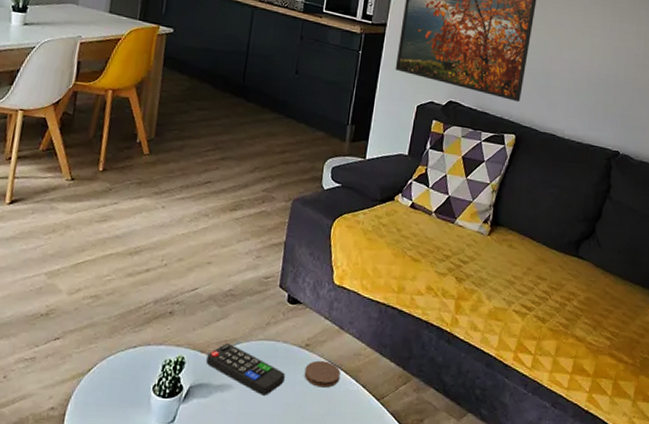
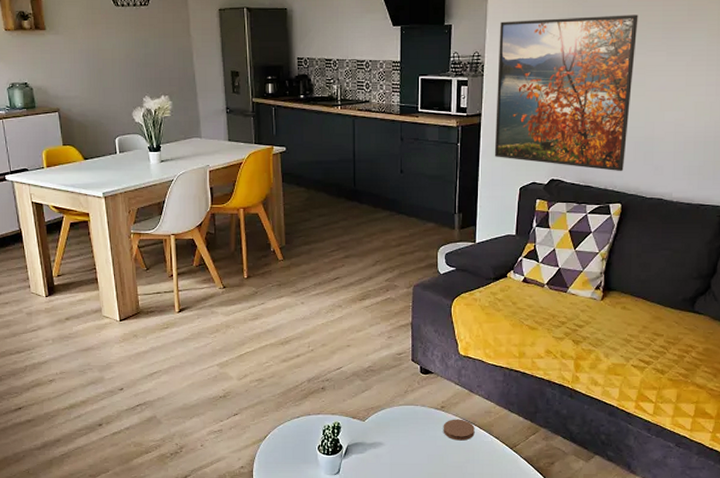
remote control: present [206,342,285,396] -> none [358,409,426,449]

